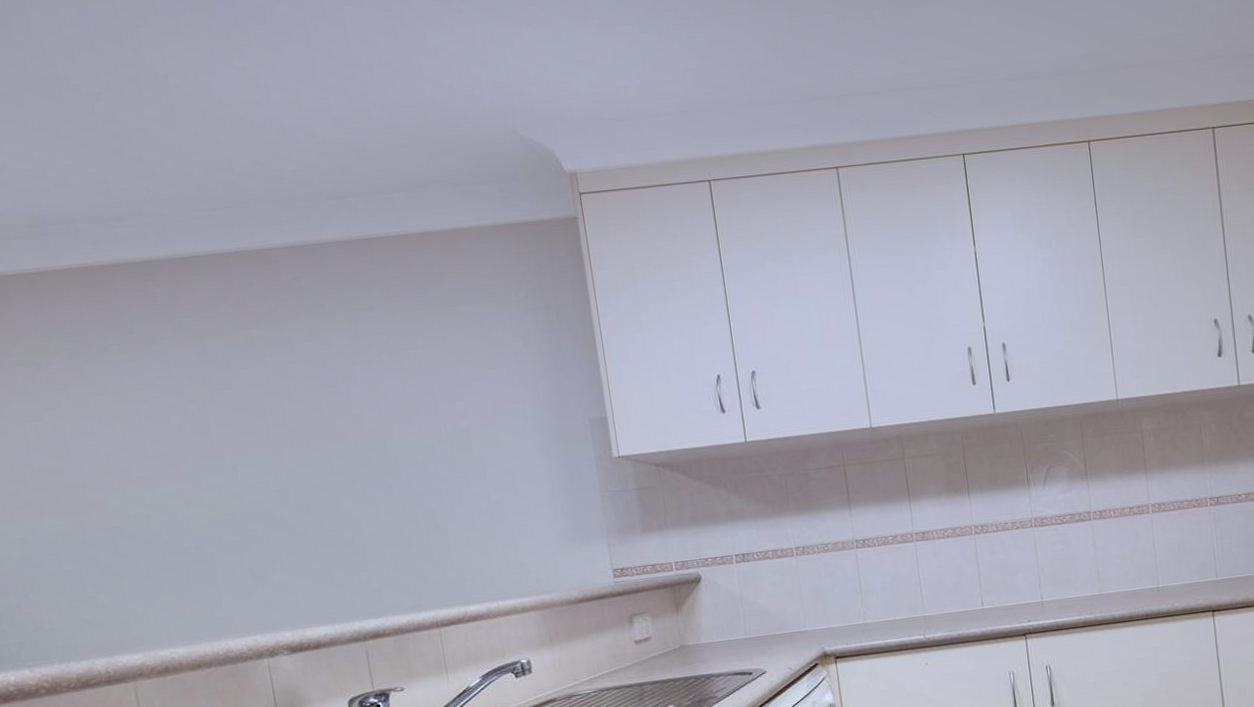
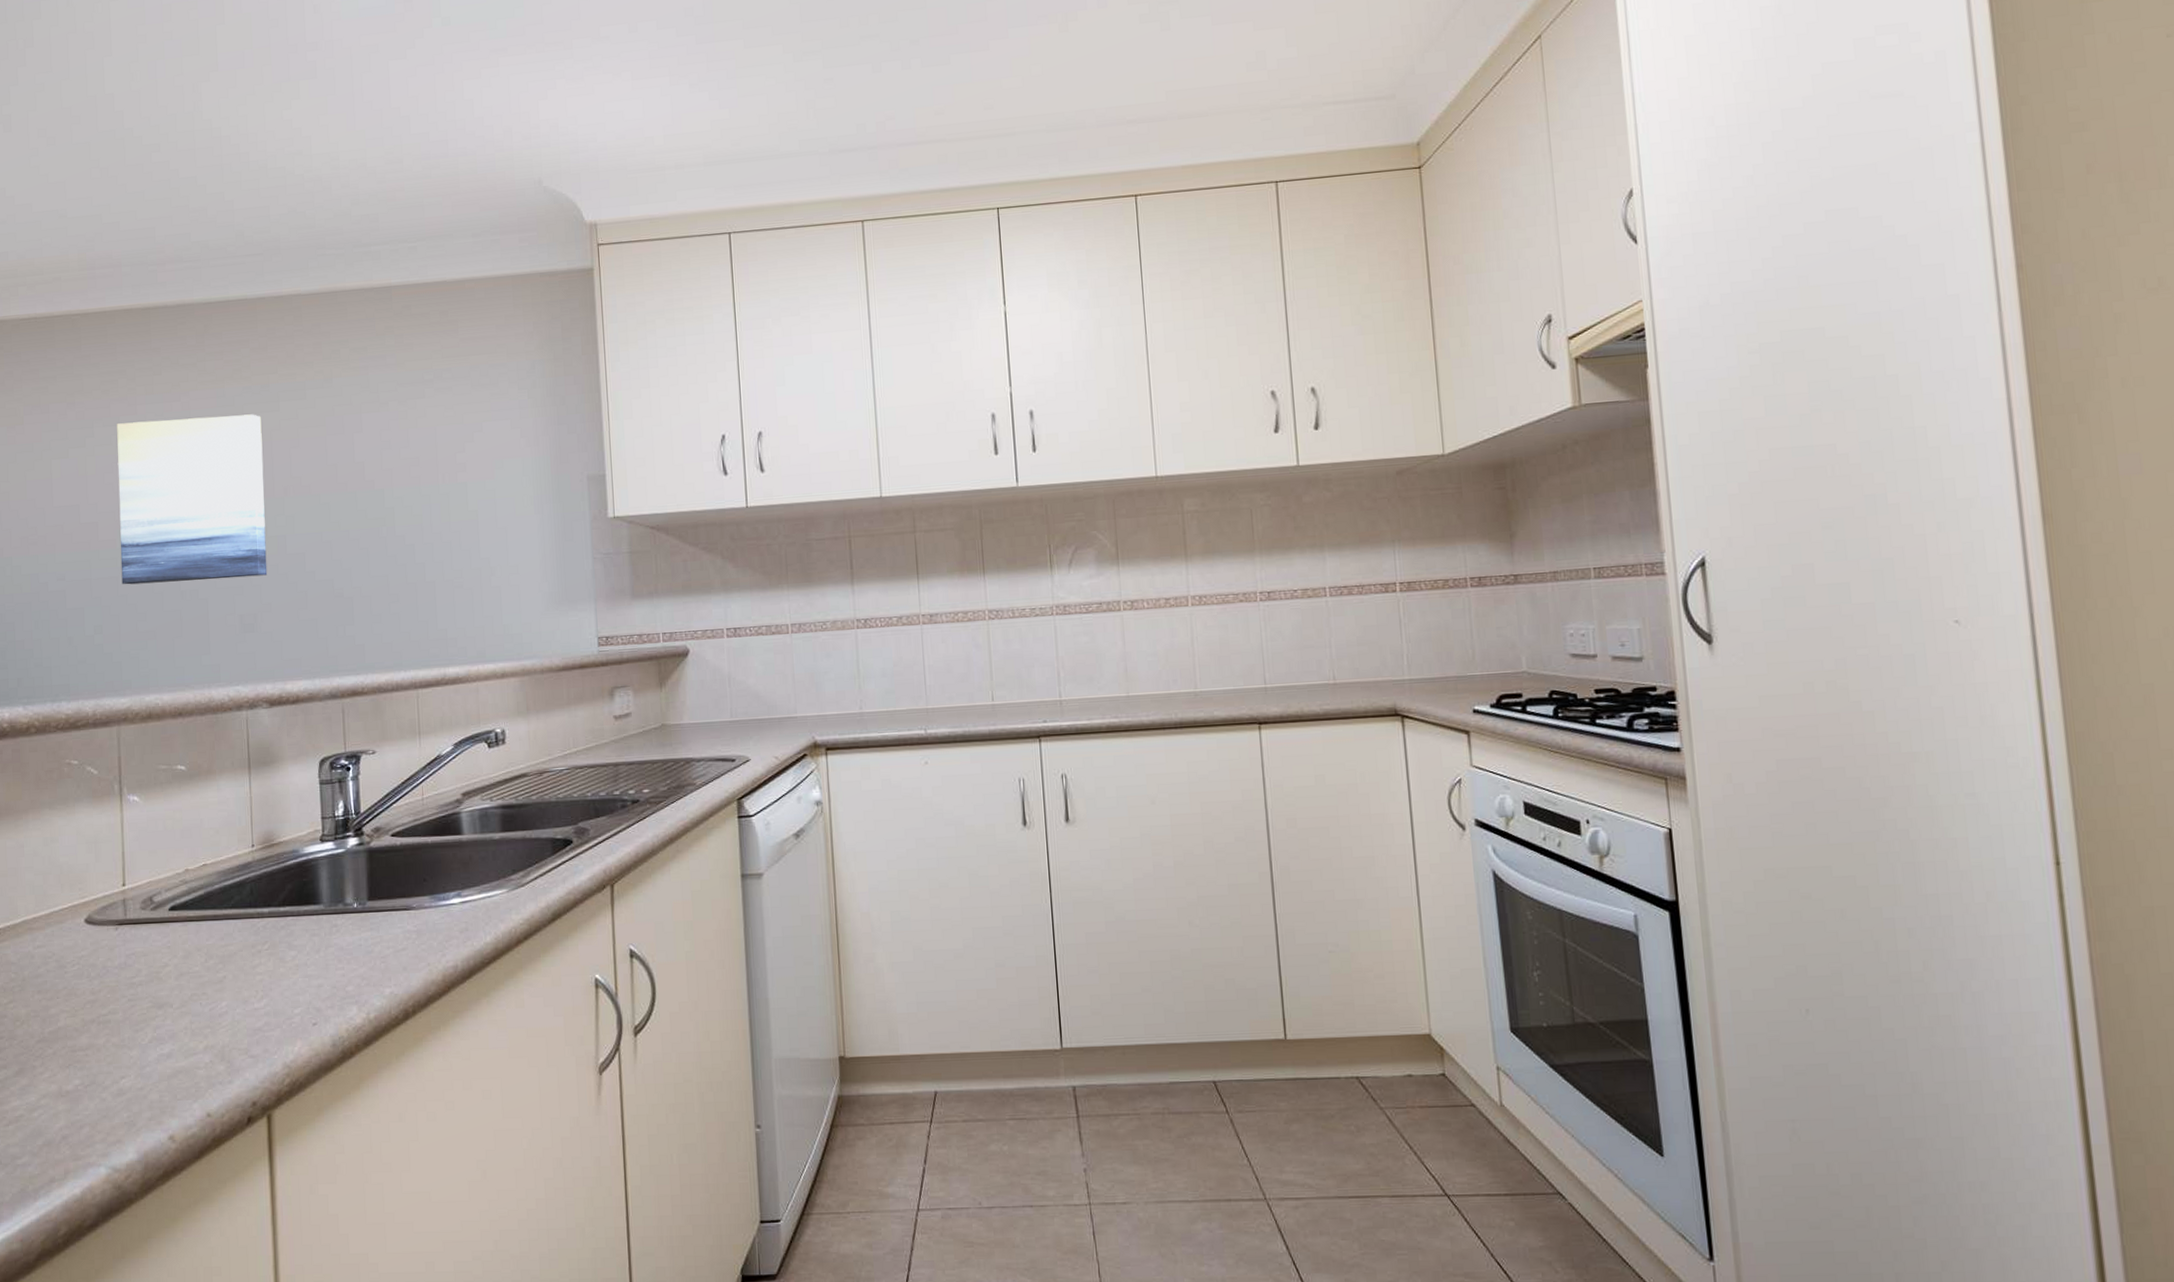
wall art: none [92,370,274,544] -> present [117,414,268,585]

